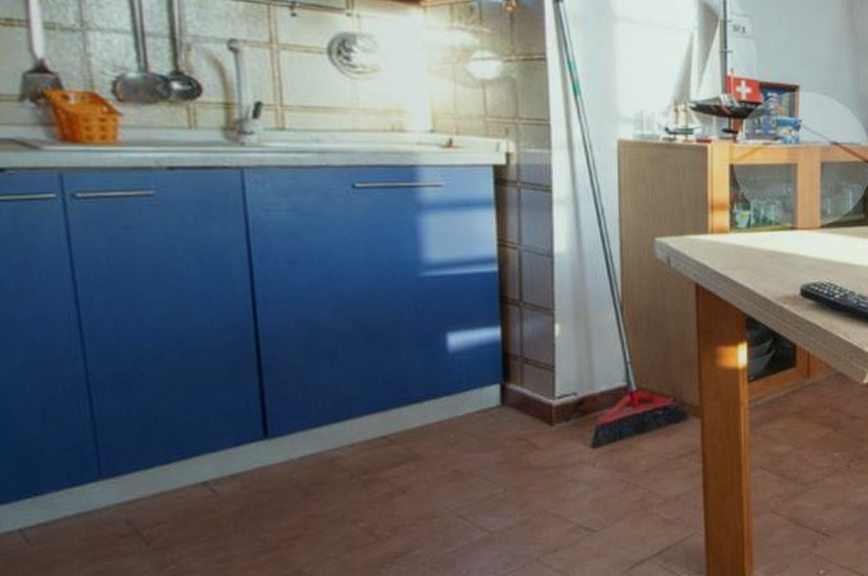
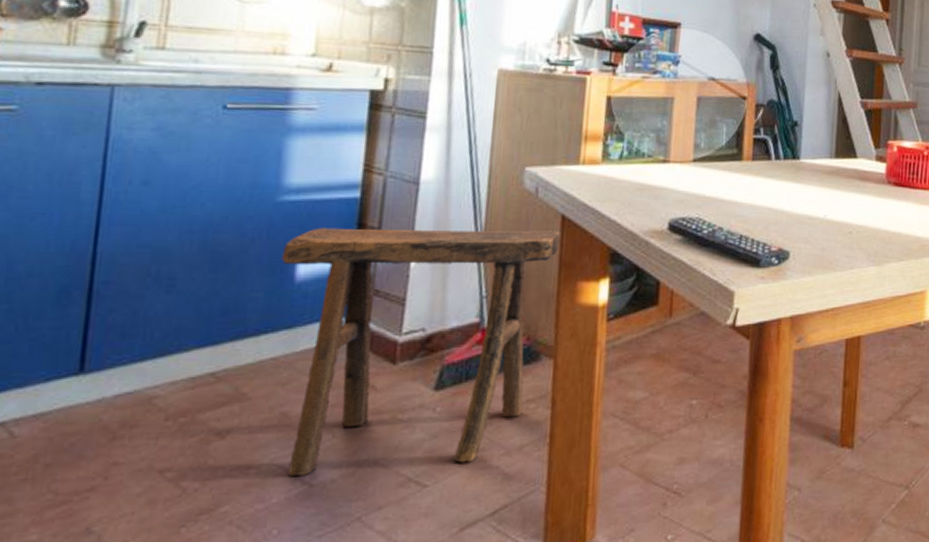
stool: none [432,299,696,524] -> present [281,227,560,476]

